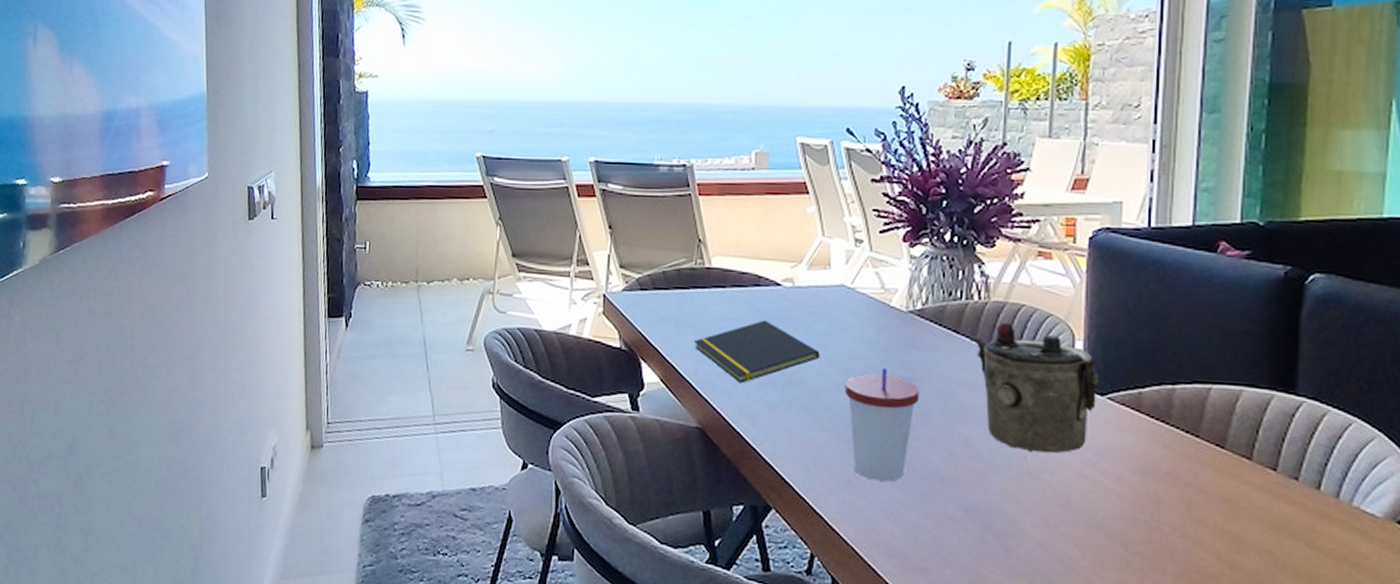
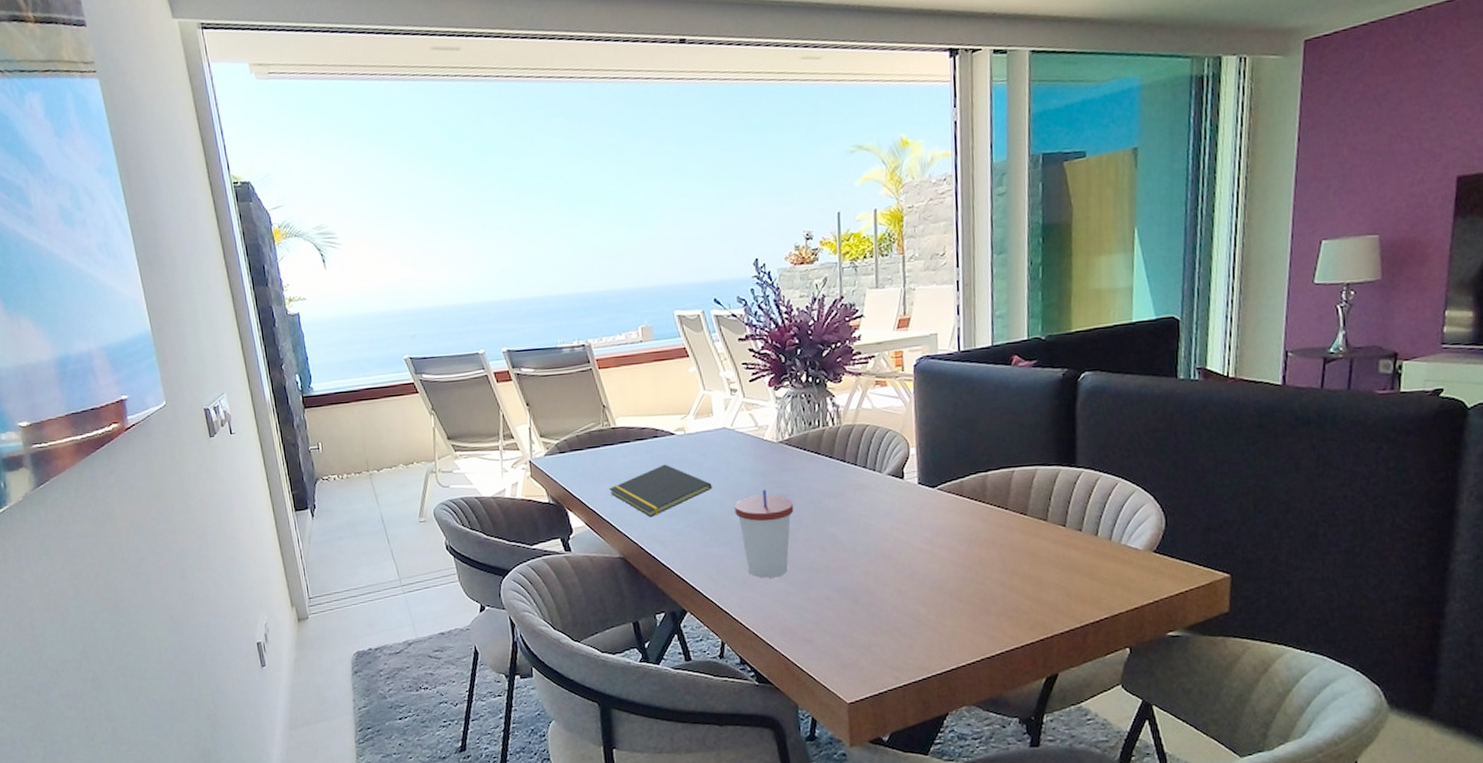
teapot: present [970,321,1100,459] -> none [829,439,931,545]

